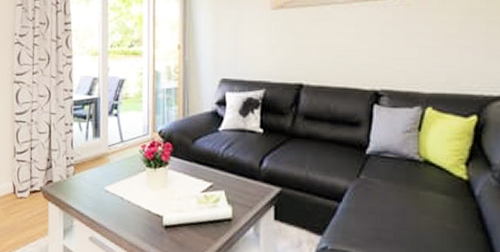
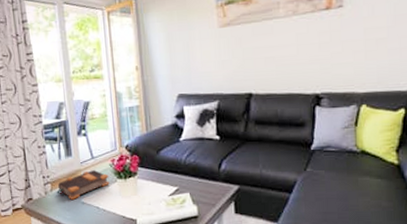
bible: none [79,155,137,187] -> present [56,170,109,200]

